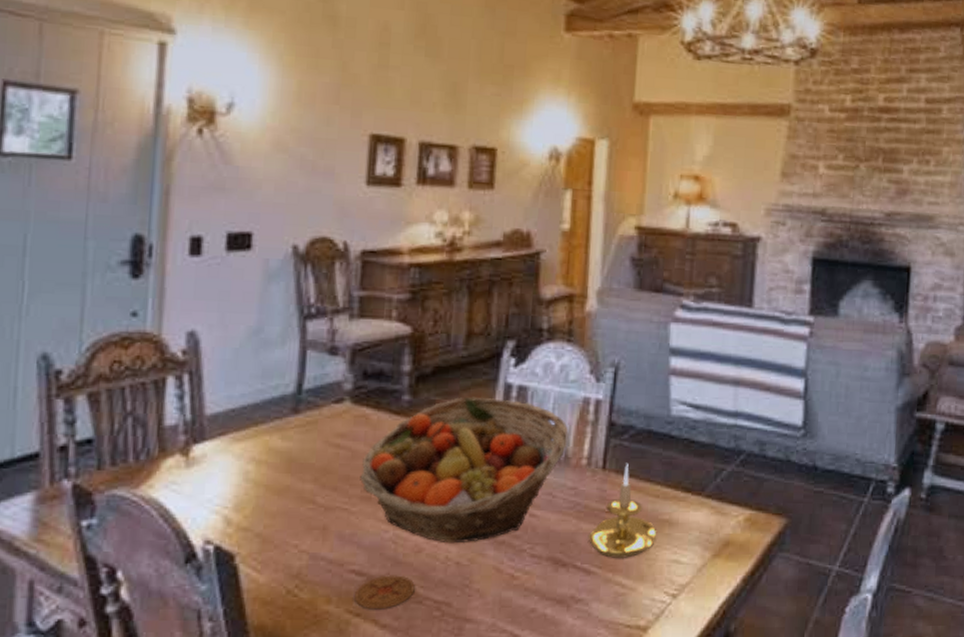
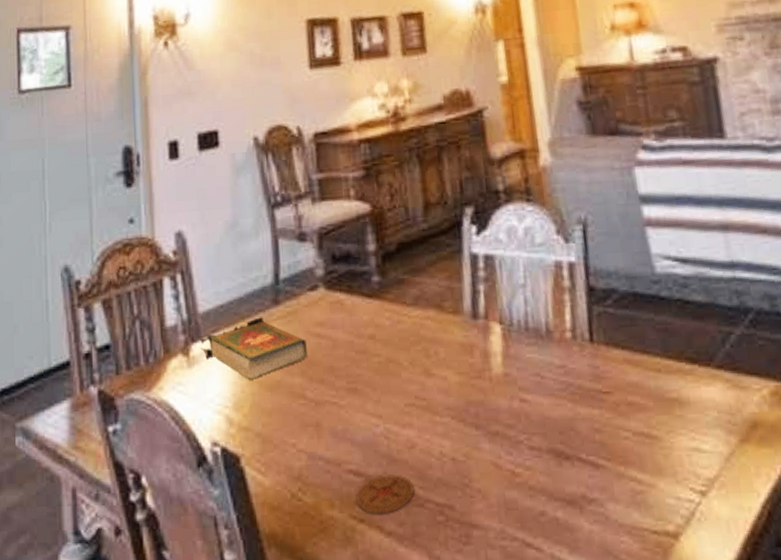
book: none [203,424,324,484] -> present [200,317,307,381]
fruit basket: present [360,396,569,544] -> none [343,271,547,437]
candle holder: present [588,462,656,558] -> none [588,332,667,448]

